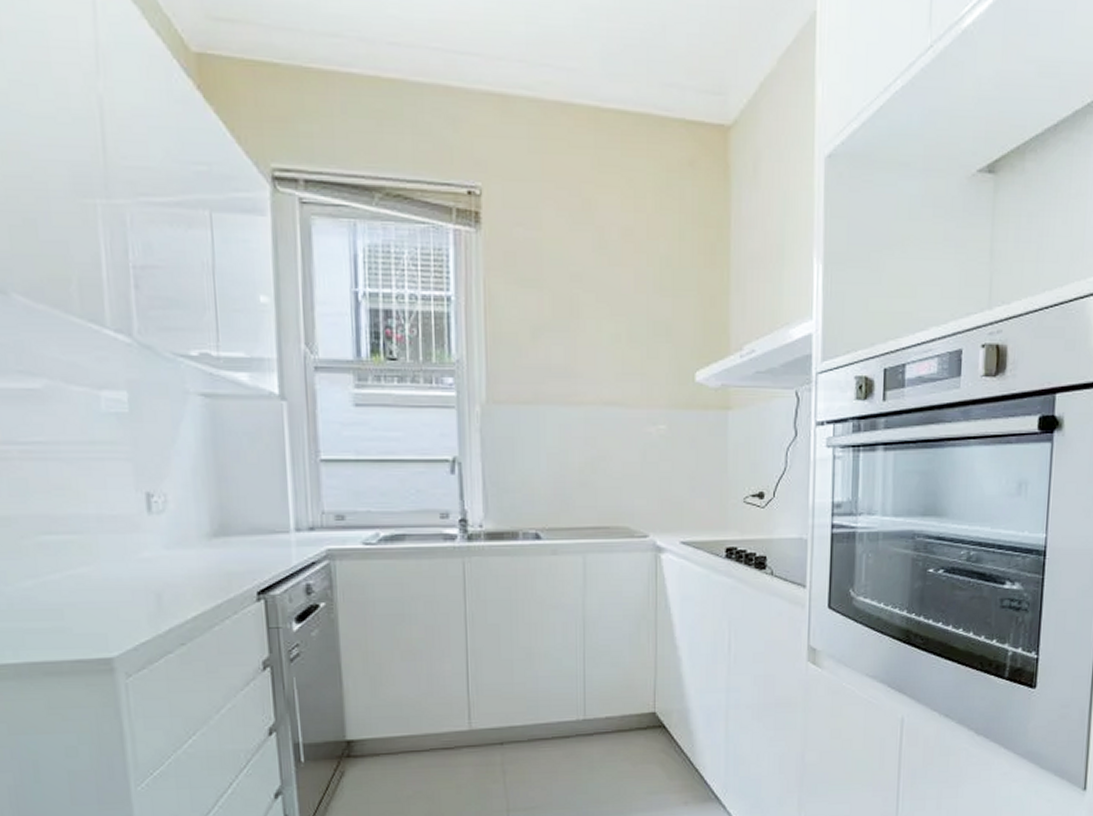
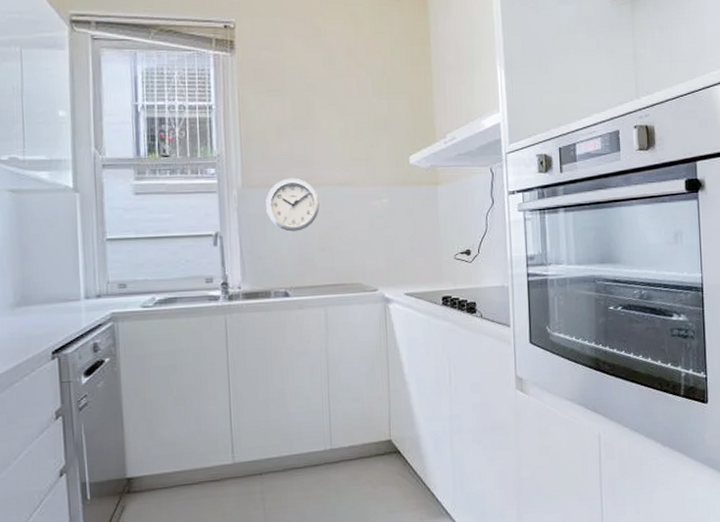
wall clock: none [515,393,581,460] -> present [266,178,320,232]

